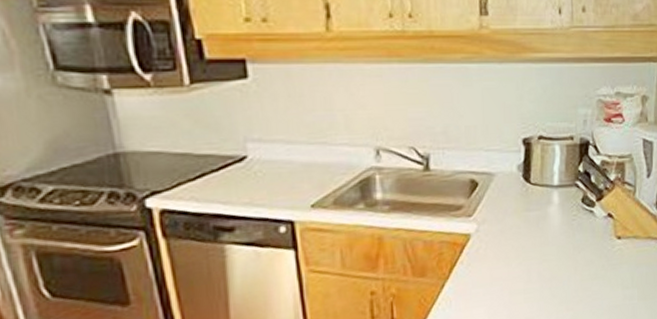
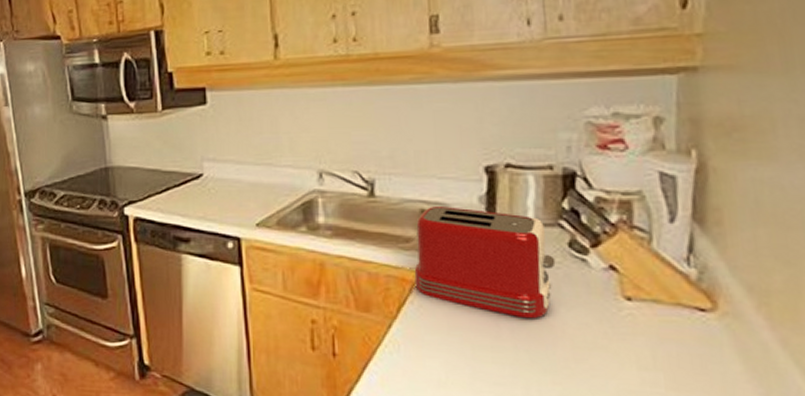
toaster: none [464,175,572,264] -> present [414,207,556,319]

